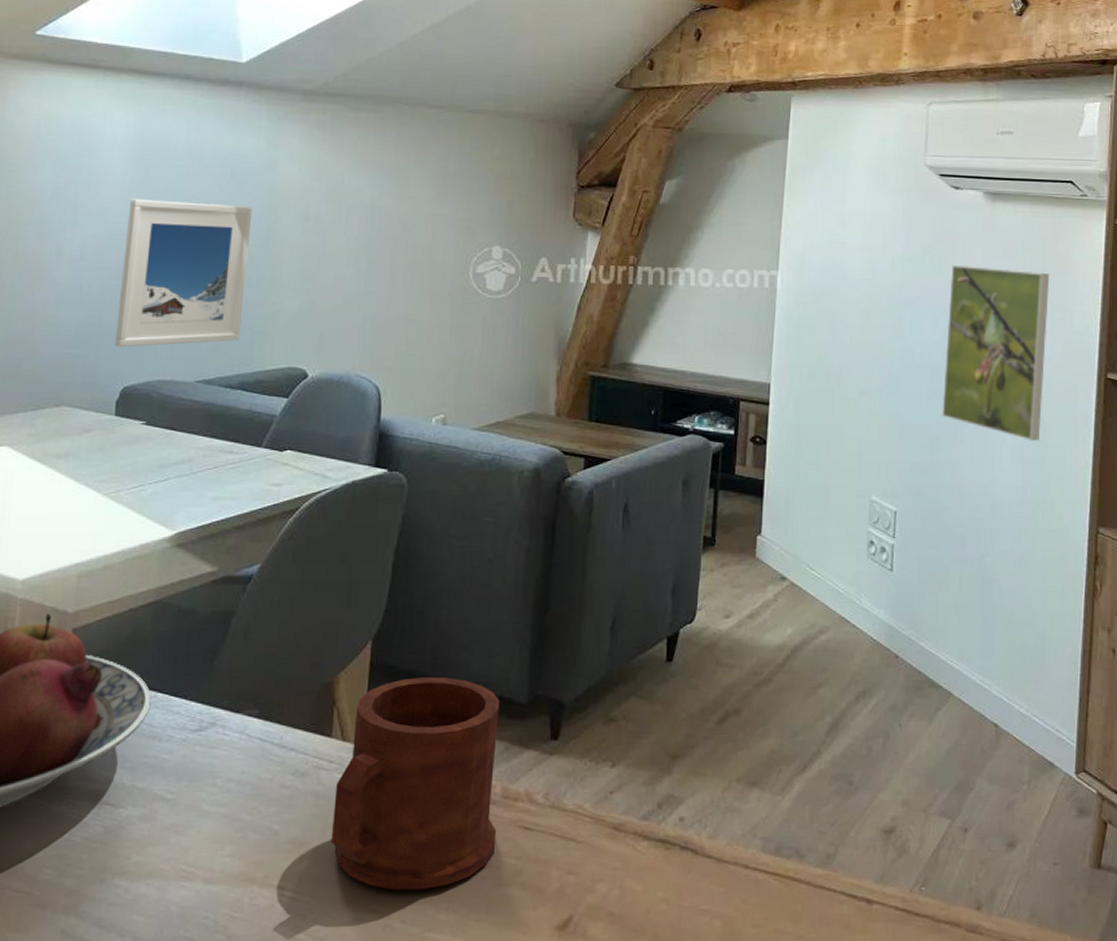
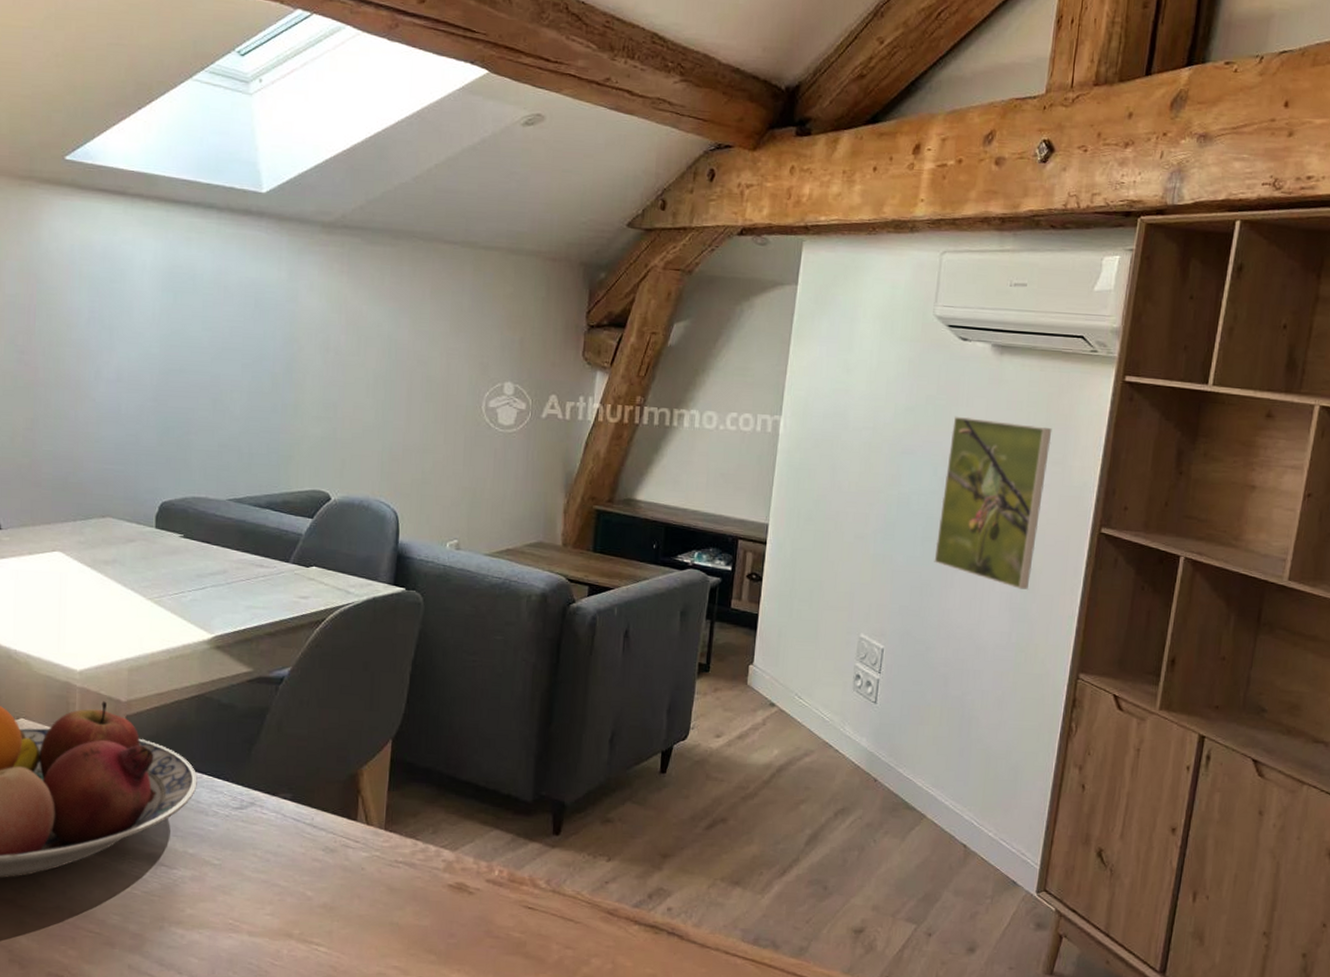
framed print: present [115,199,253,348] -> none [153,324,276,466]
mug: present [330,677,500,891] -> none [357,774,507,954]

